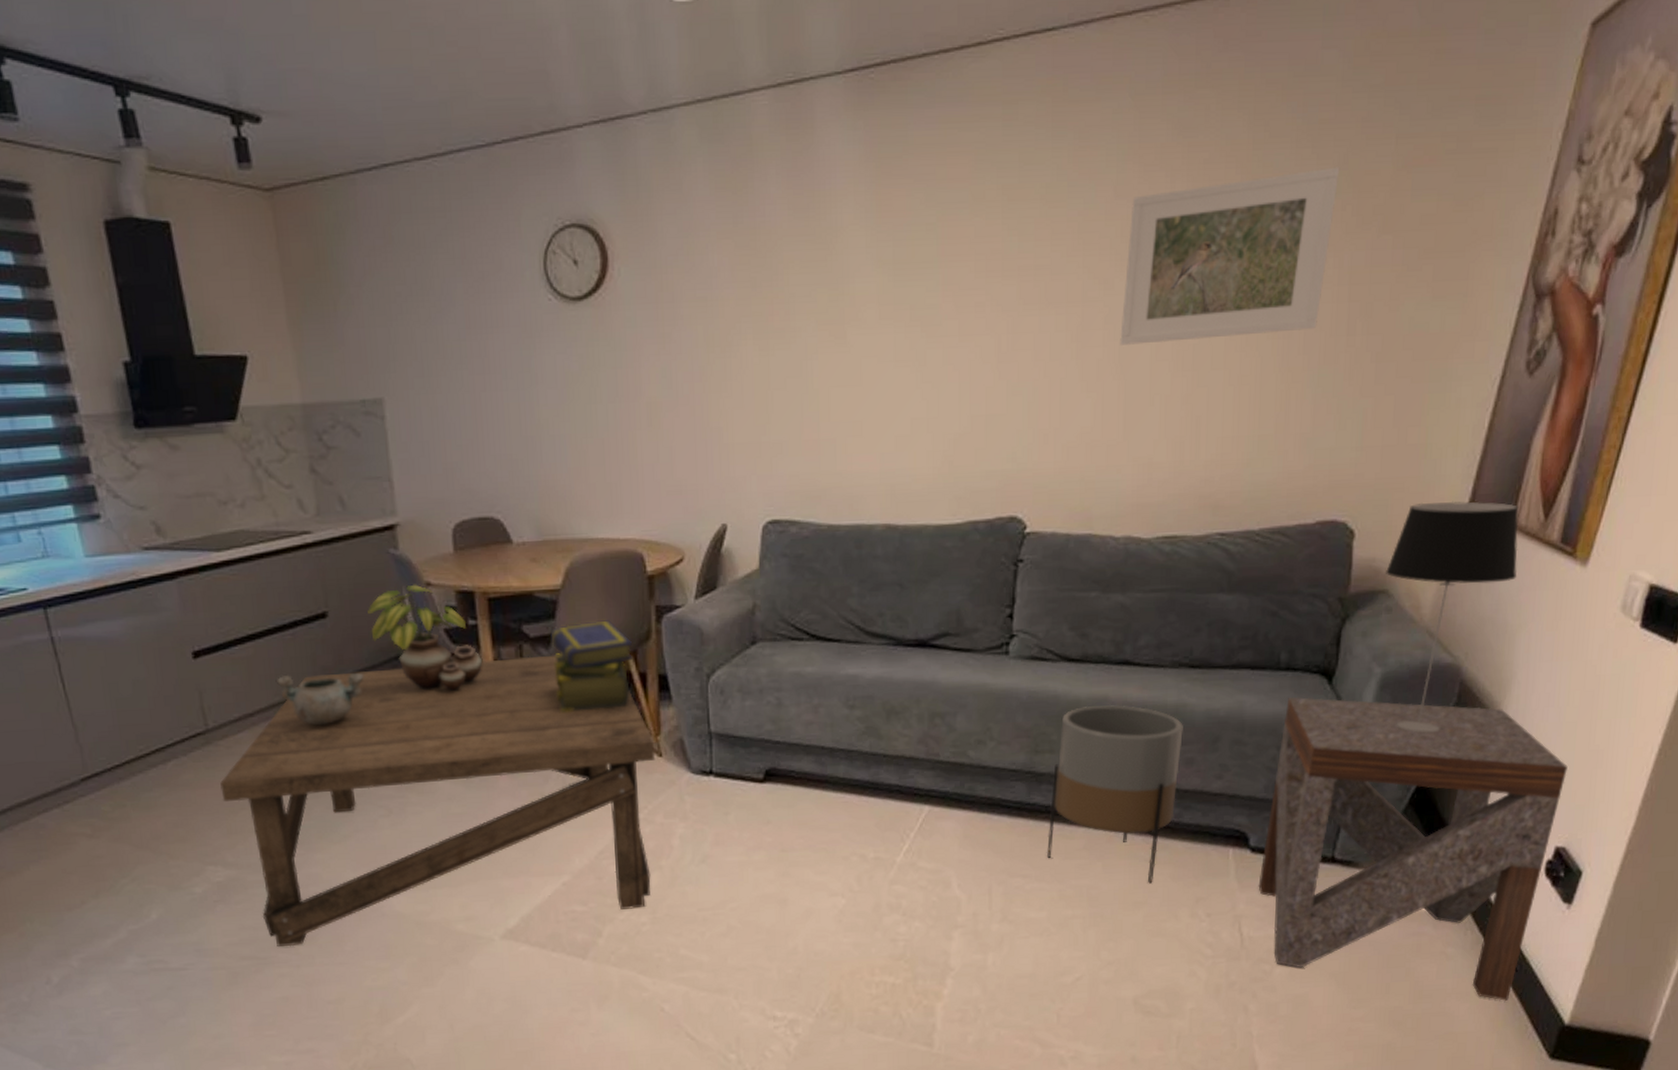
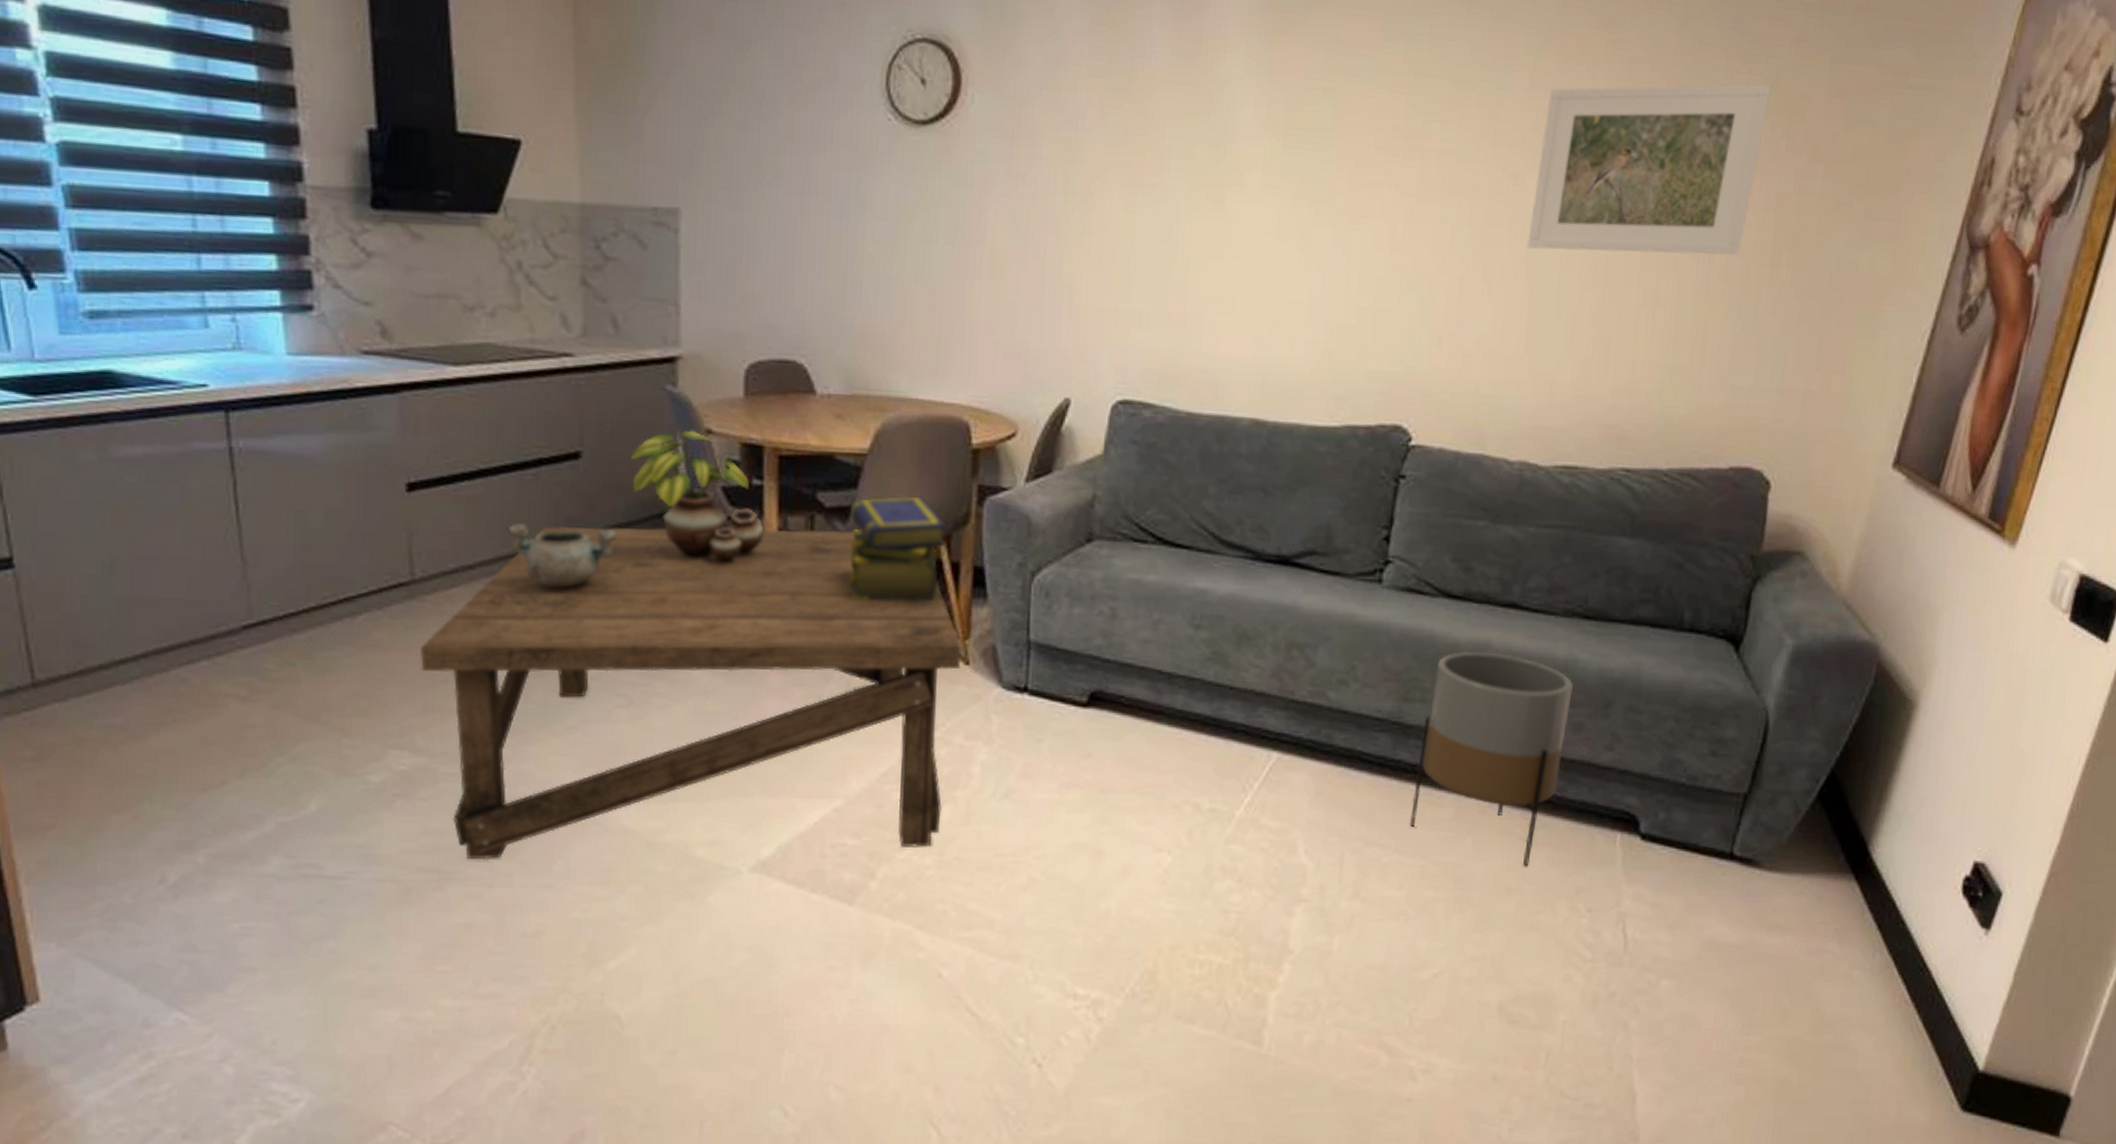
side table: present [1258,696,1568,1002] -> none [1647,662,1990,1039]
table lamp: present [1386,501,1519,733] -> none [1802,458,1946,719]

